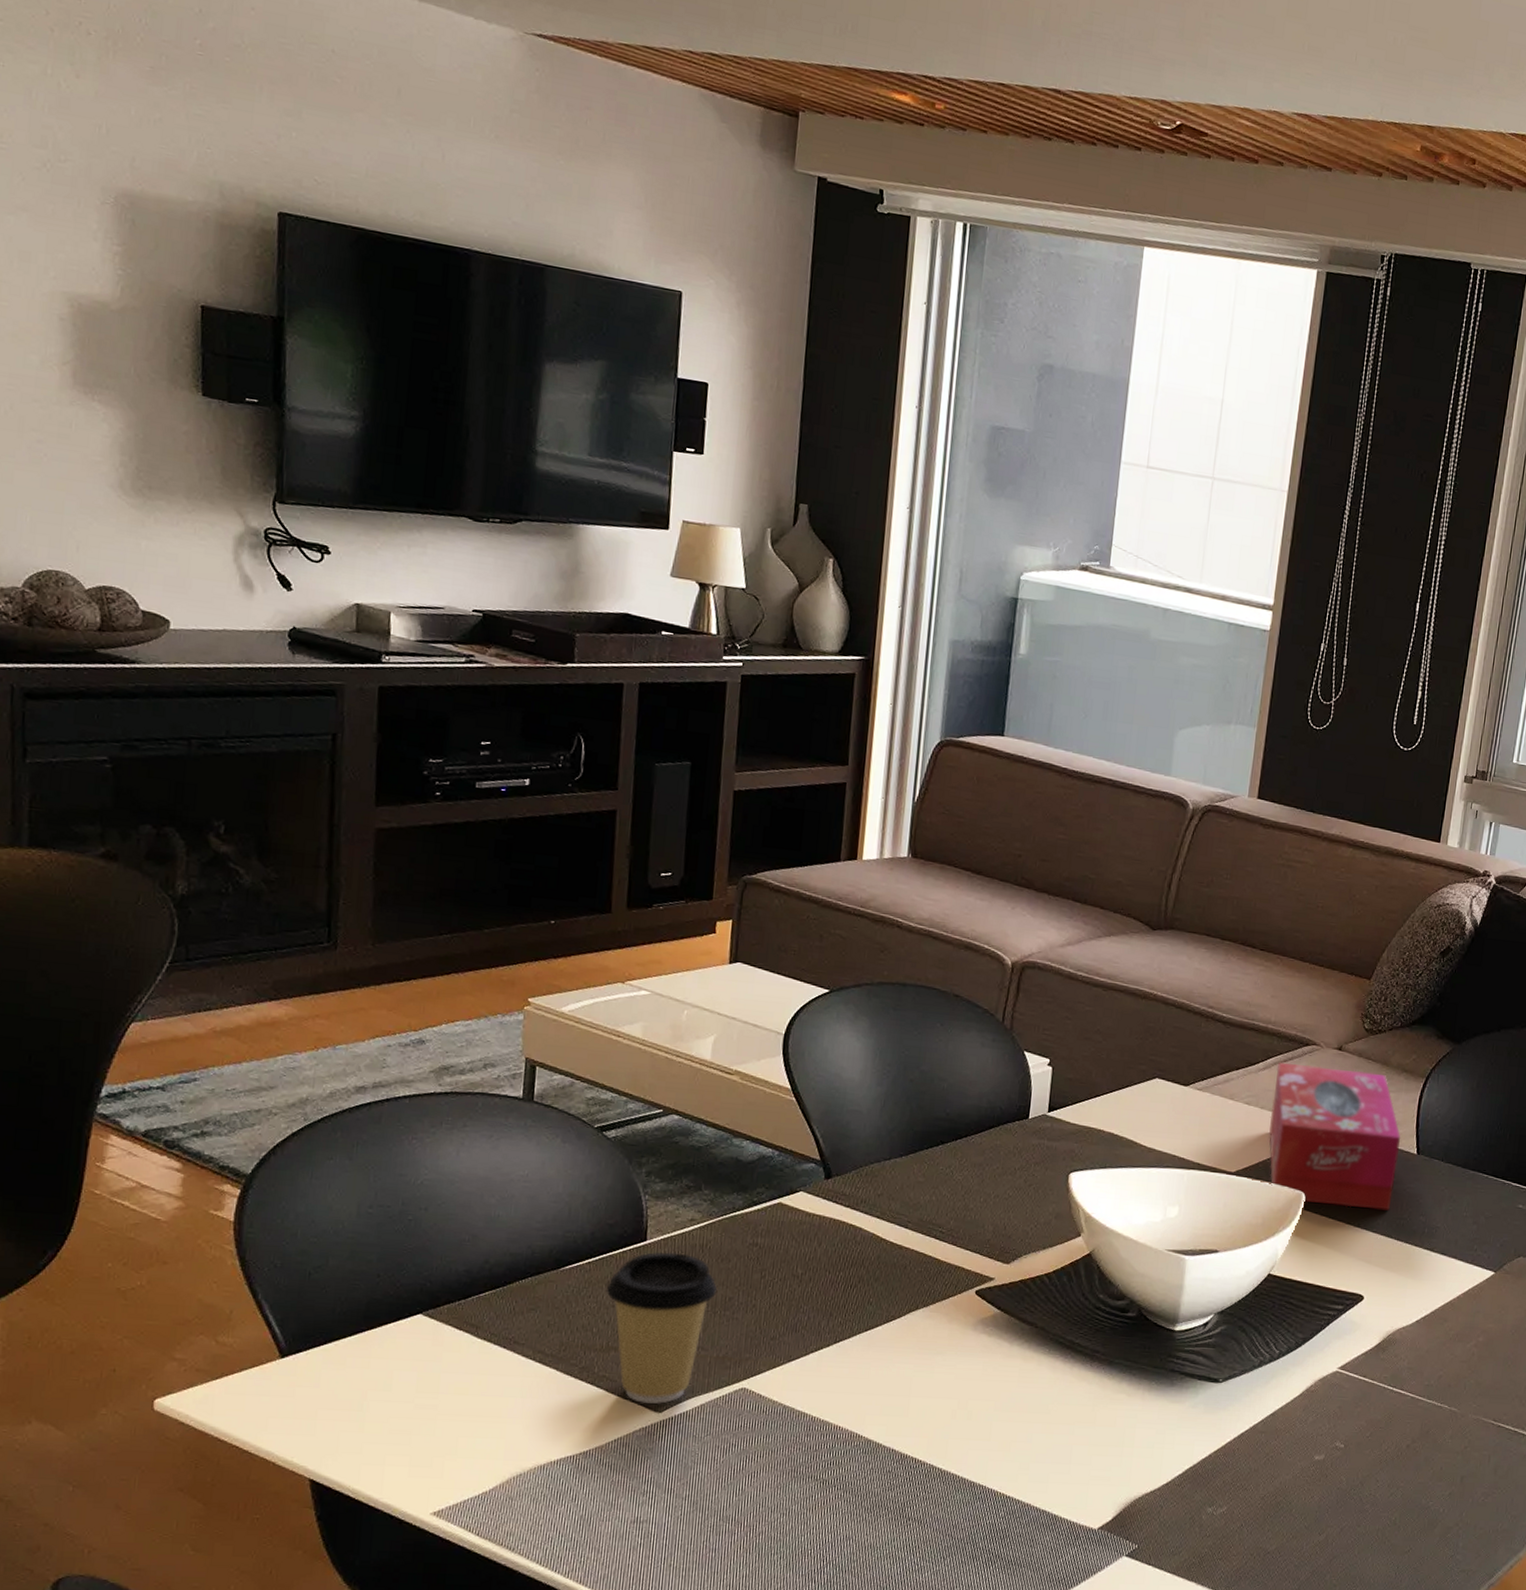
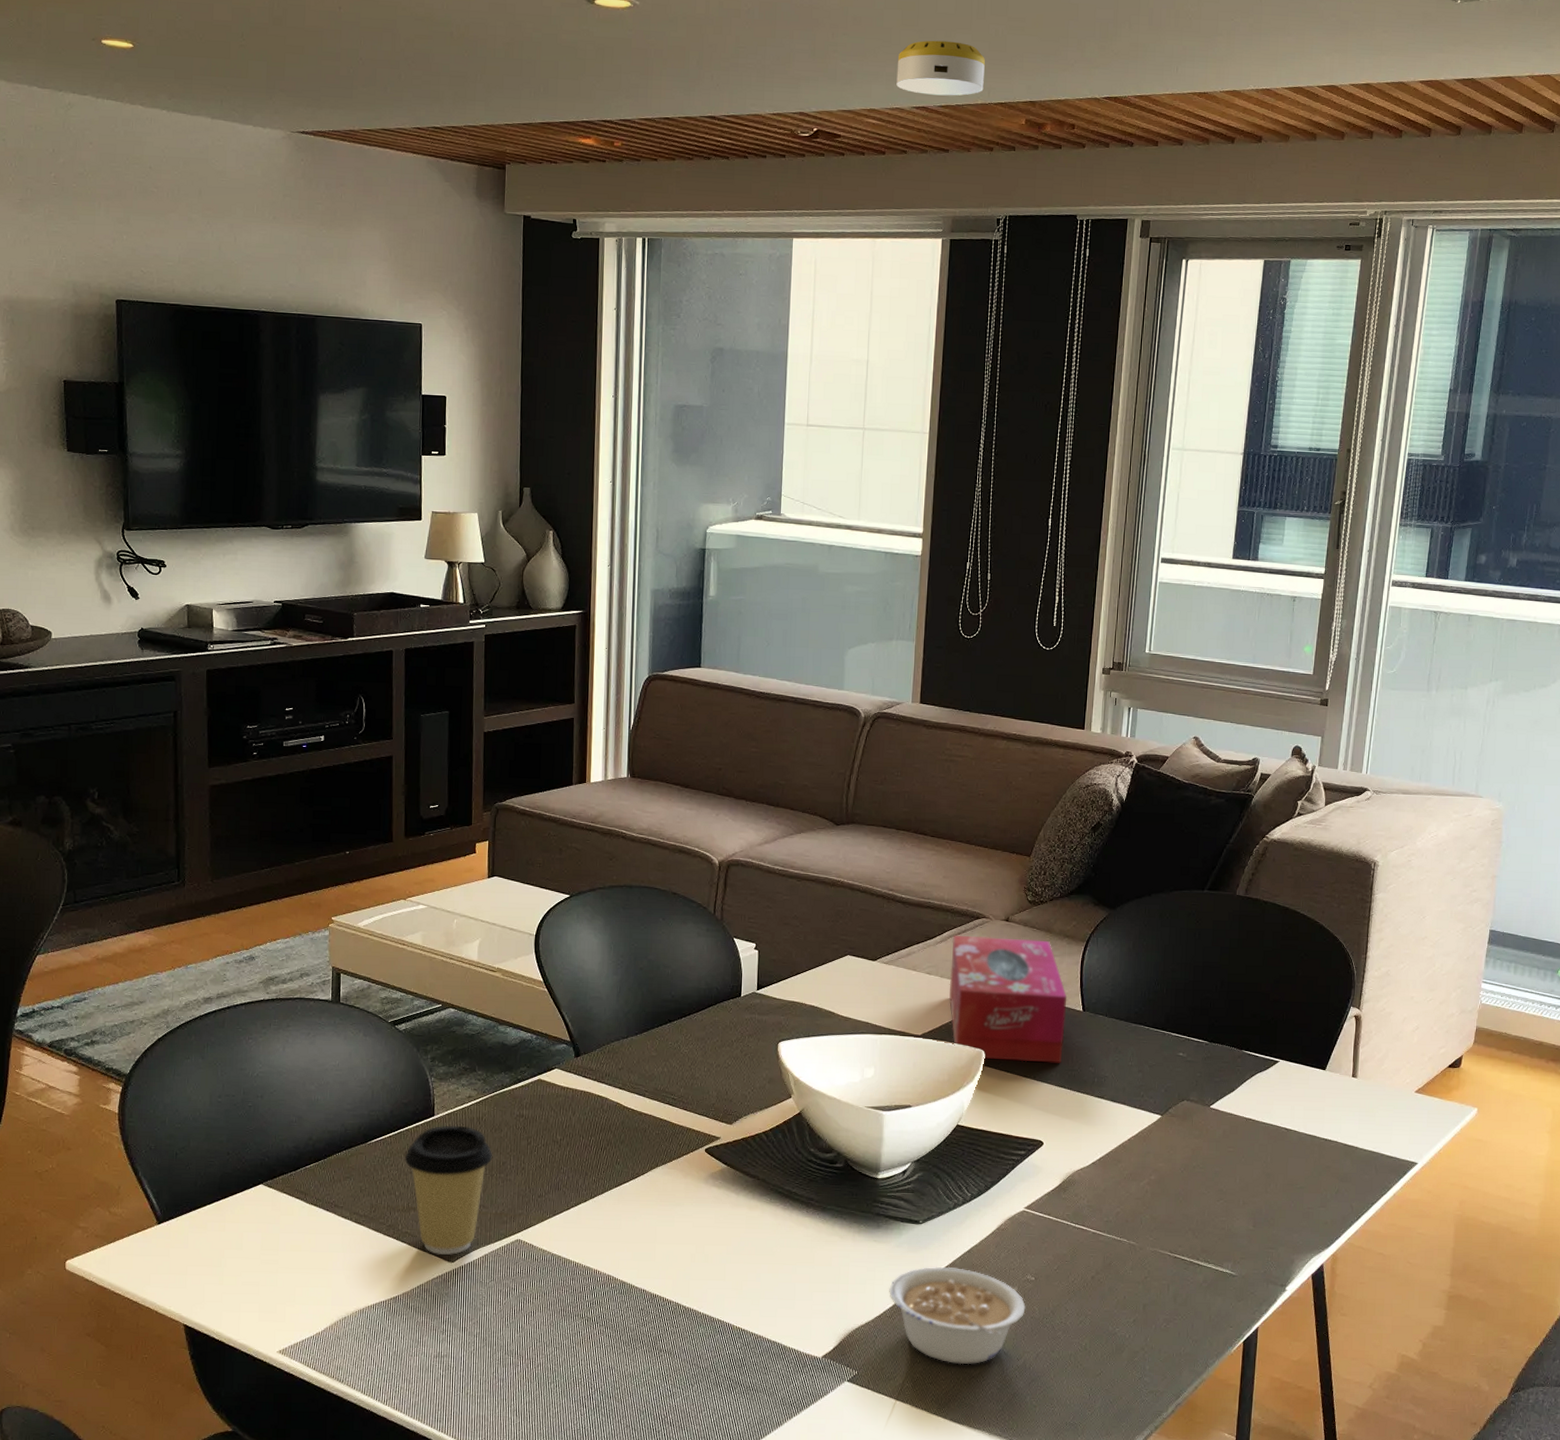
legume: none [1179,1430,1332,1540] -> present [889,1266,1026,1365]
smoke detector: none [1276,37,1380,109] -> present [896,40,985,96]

